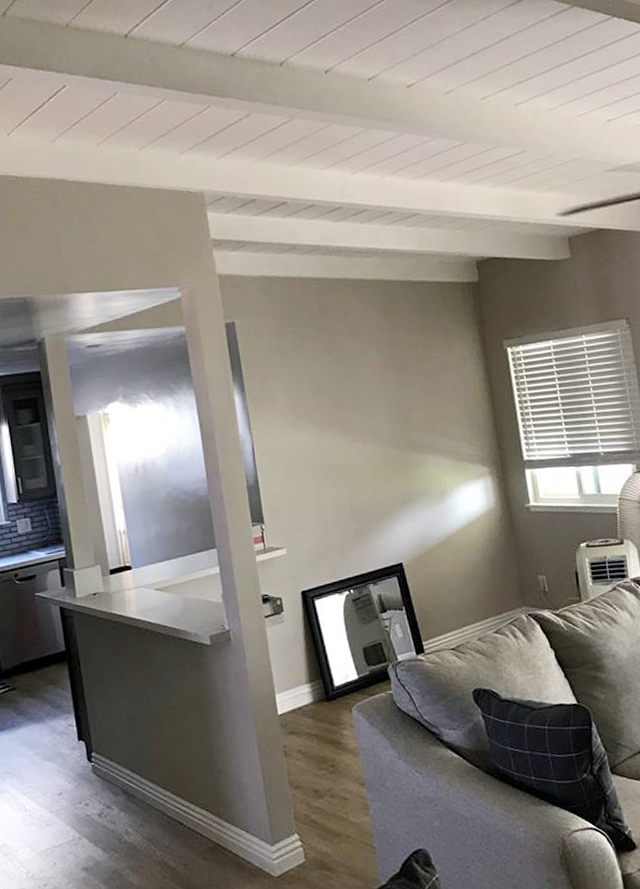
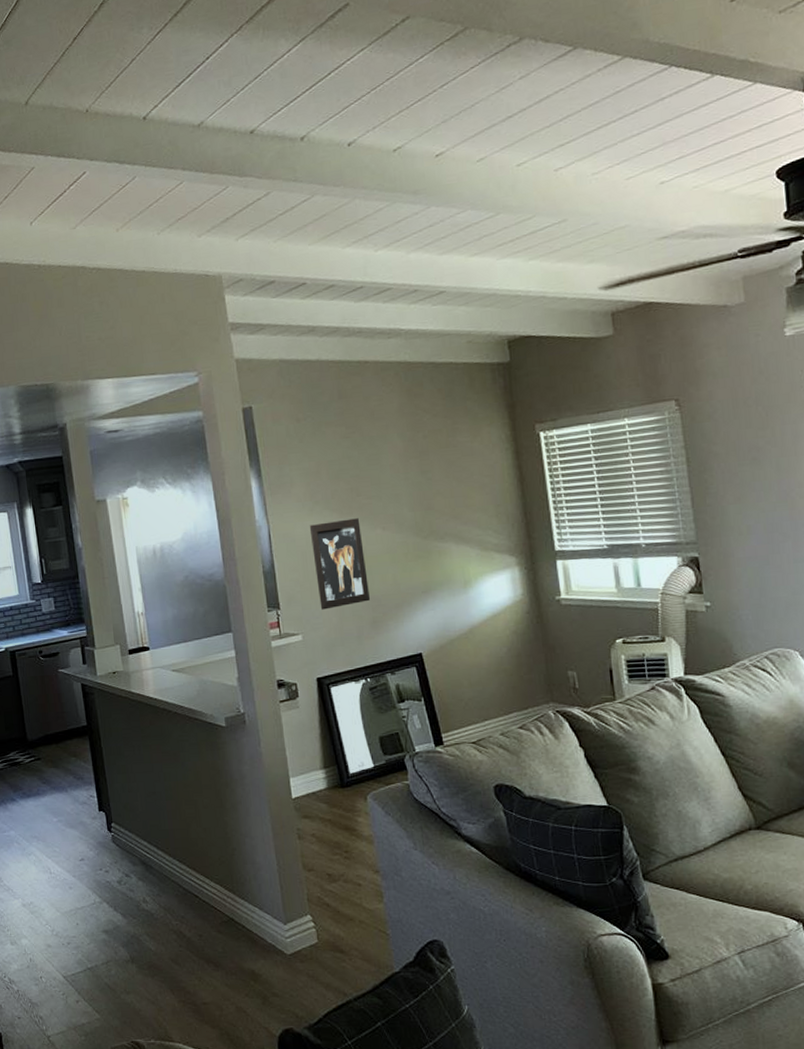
wall art: none [292,431,353,523] -> present [309,518,371,610]

